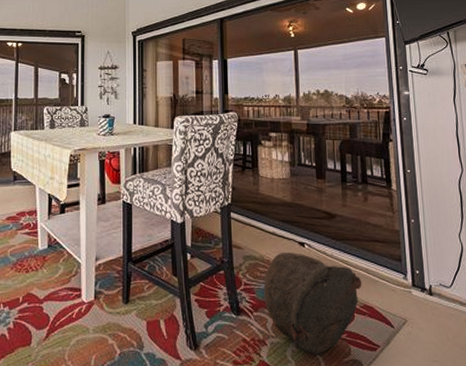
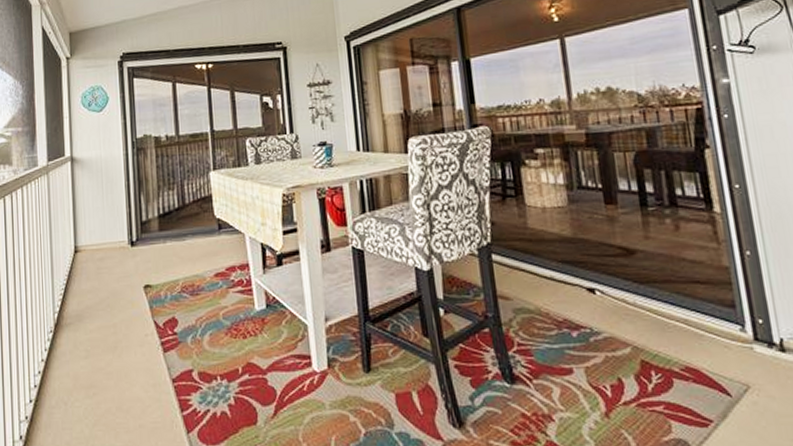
bag: present [264,253,362,355] -> none [543,302,681,433]

